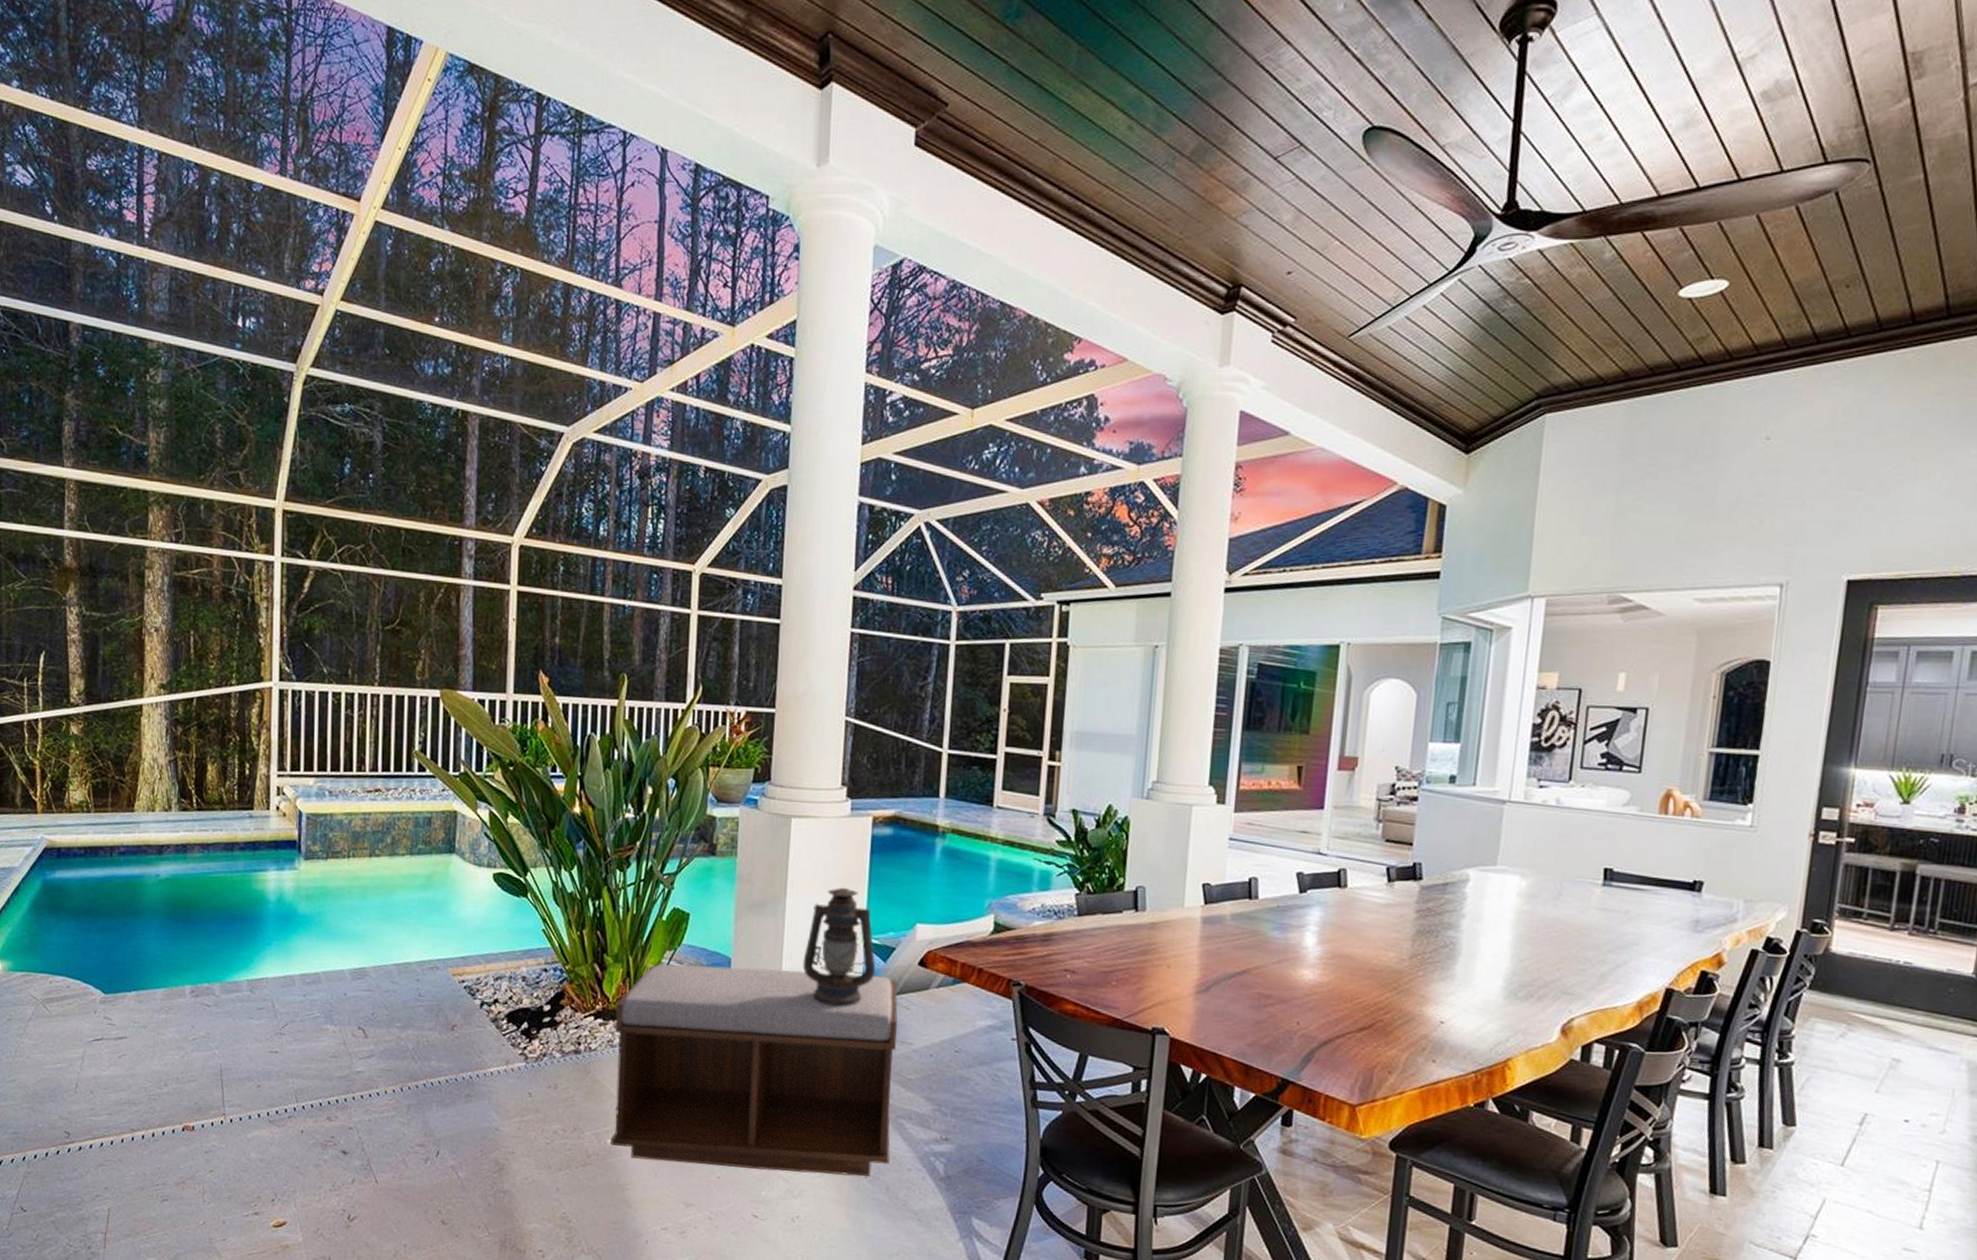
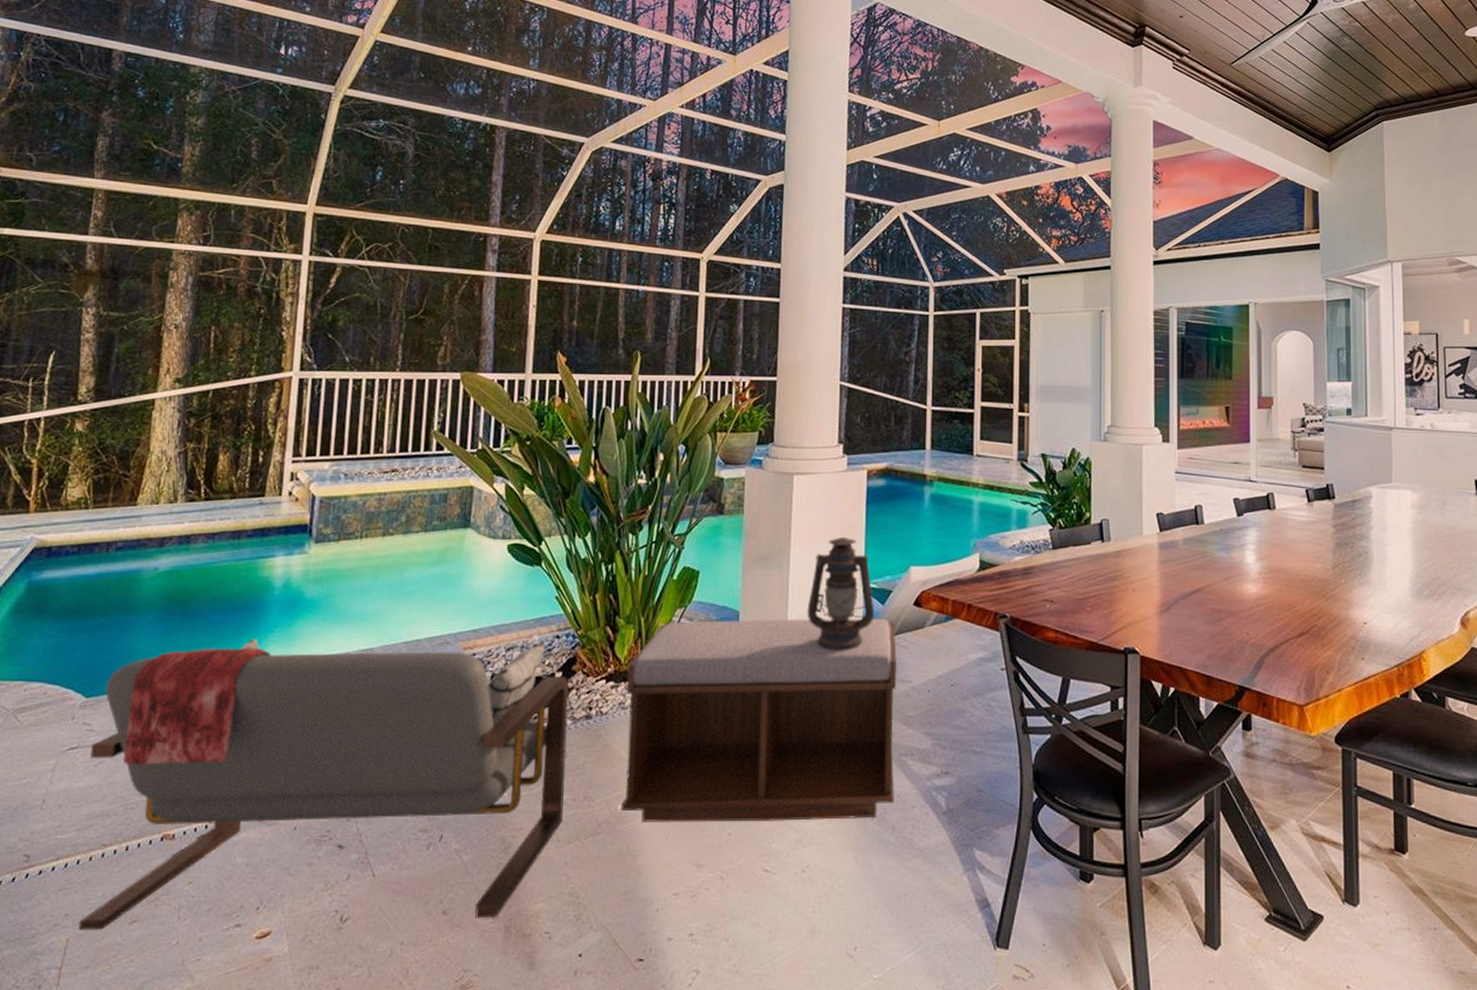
lounge chair: none [114,950,558,1232] -> present [78,639,570,930]

